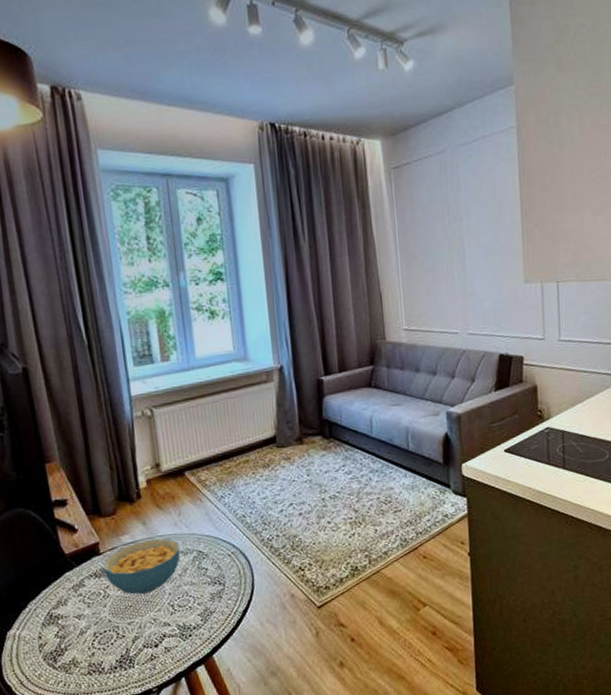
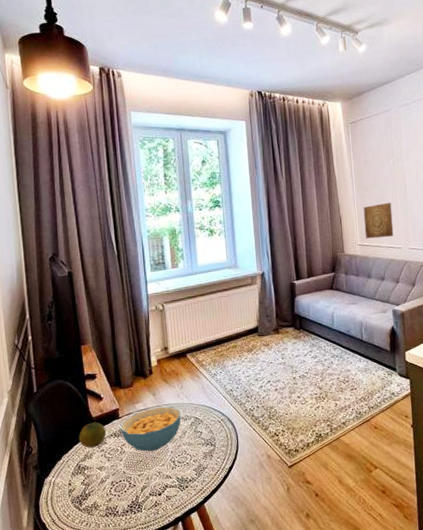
fruit: none [48,560,85,592] -> present [78,422,107,448]
wall art: none [409,273,449,322] -> present [363,202,394,239]

